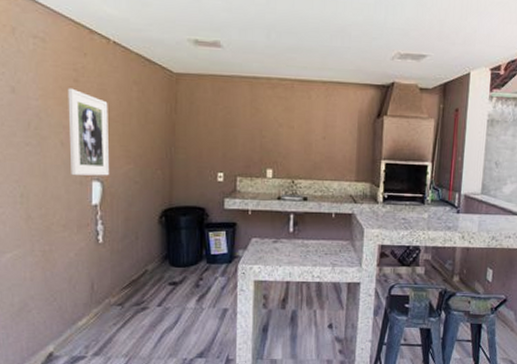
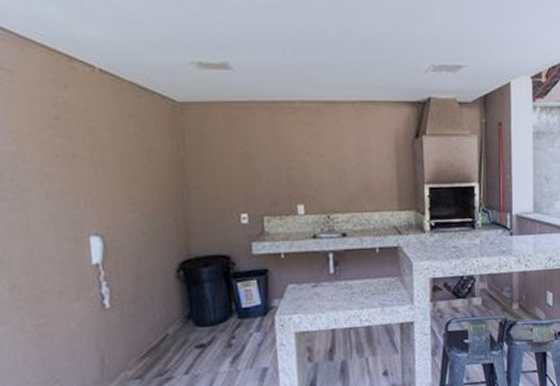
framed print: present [67,88,109,176] -> none [47,128,110,231]

